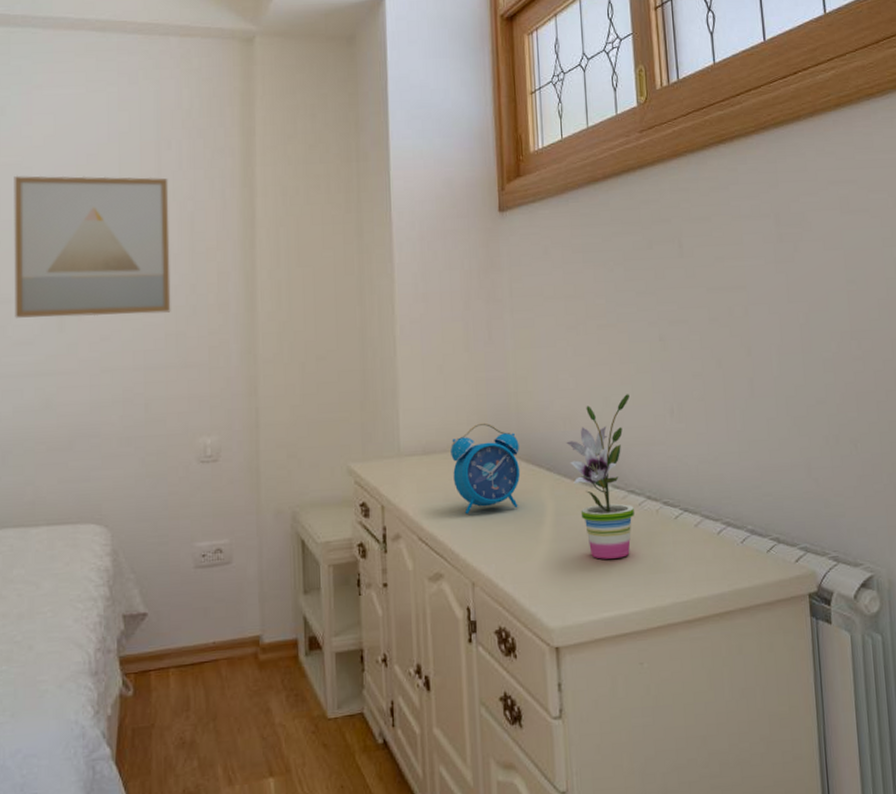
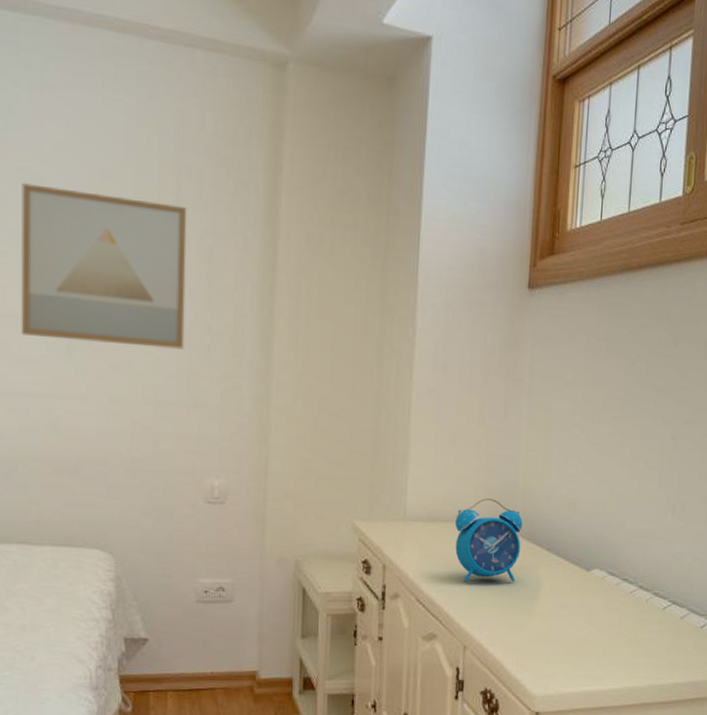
potted plant: present [566,394,634,559] -> none [568,487,635,639]

